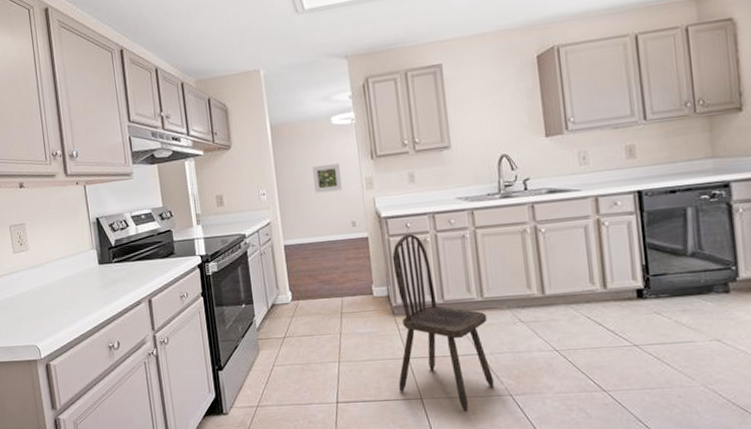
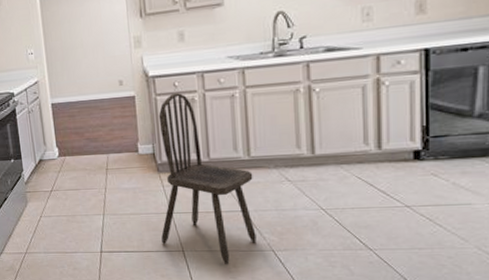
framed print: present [312,163,342,193] -> none [80,22,110,52]

